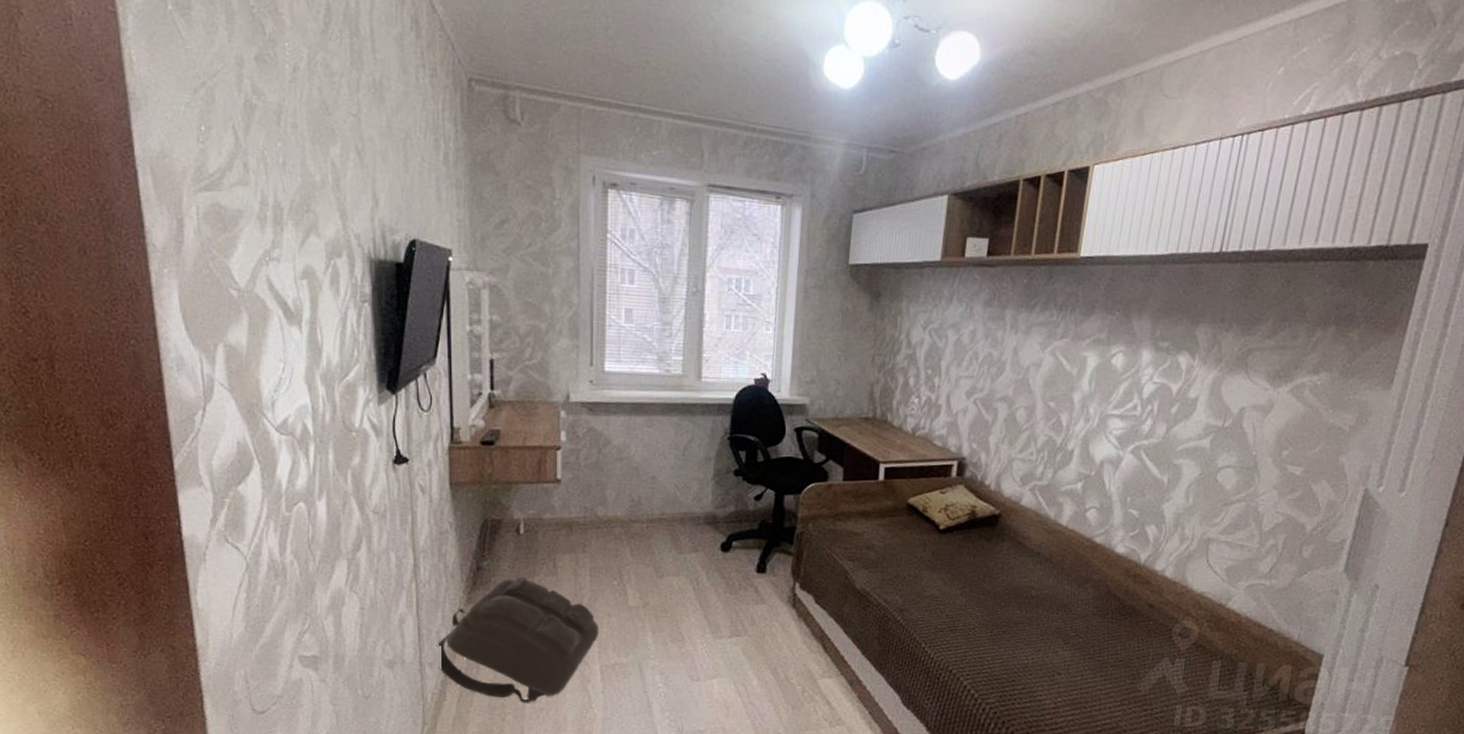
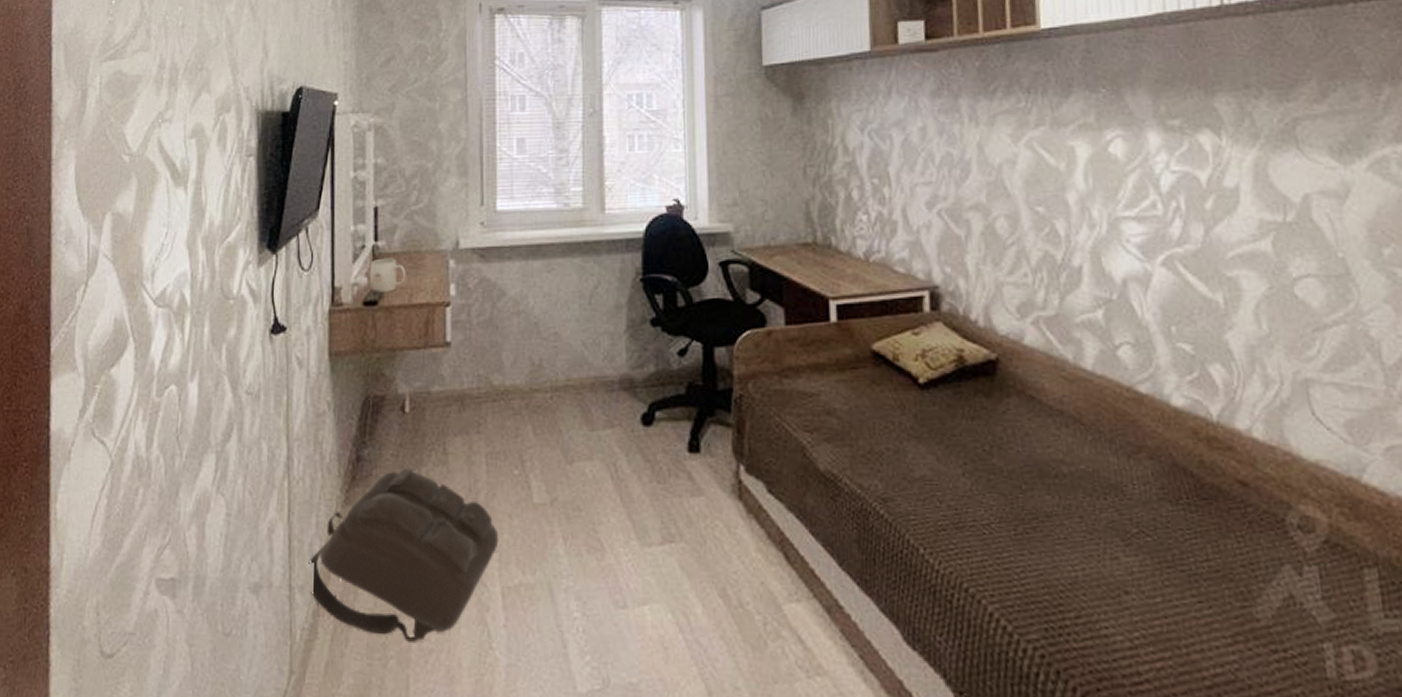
mug: none [486,405,521,435] -> present [369,258,406,293]

